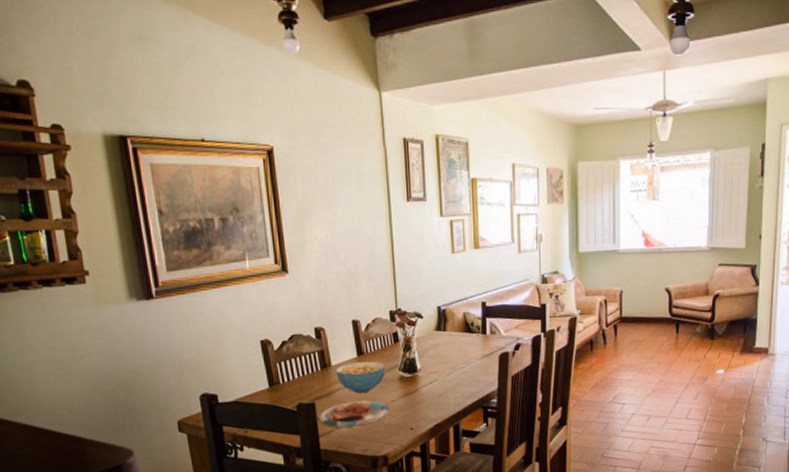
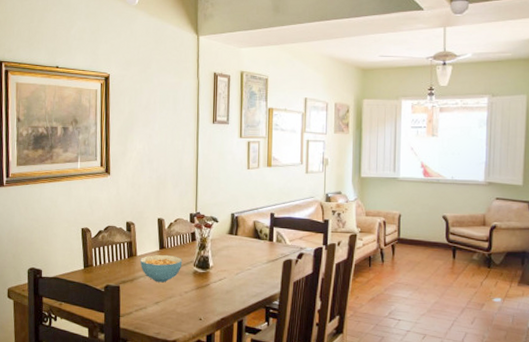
plate: present [319,401,390,428] -> none [121,289,183,312]

